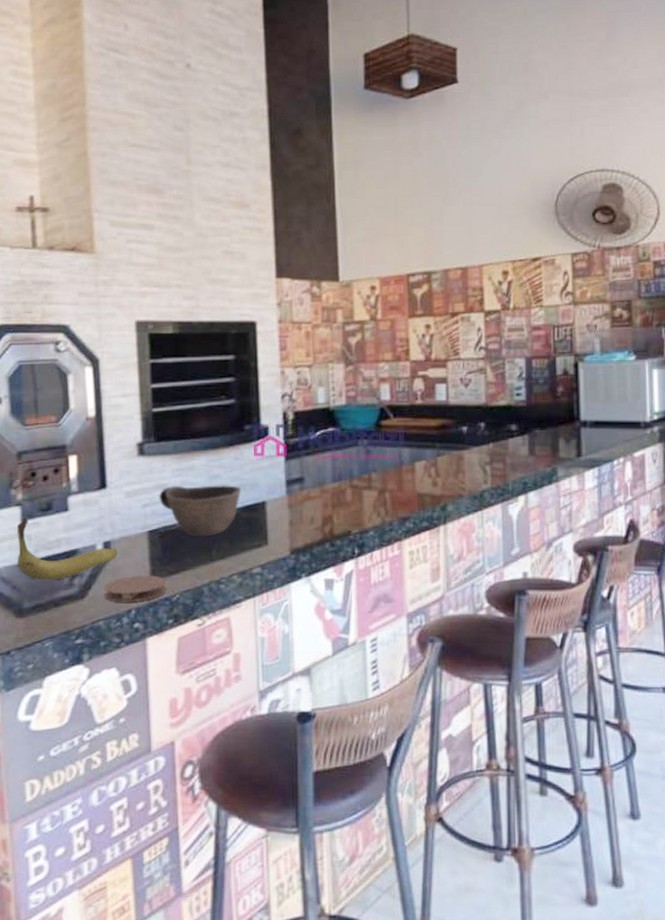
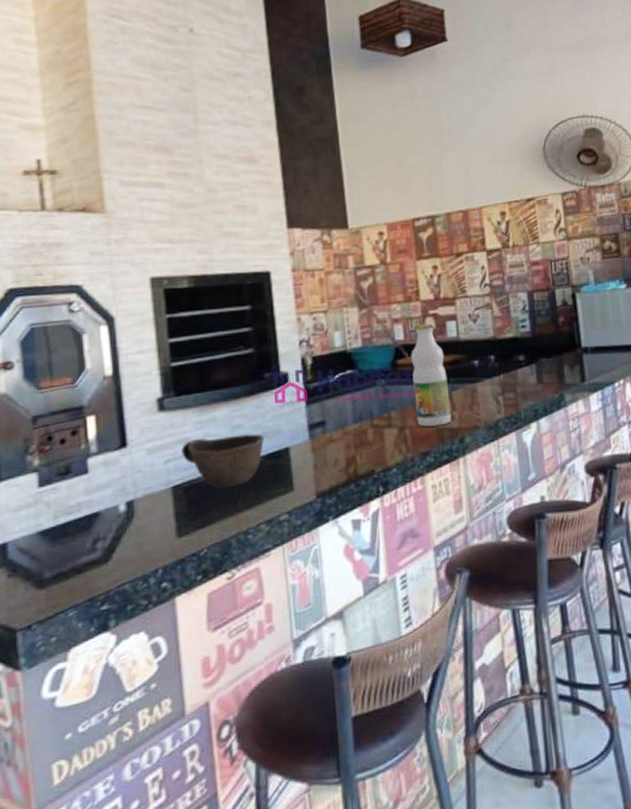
banana: present [17,516,117,581] -> none [35,483,141,548]
coaster: present [104,575,167,602] -> none [128,531,194,563]
bottle: none [396,385,435,491] -> present [411,323,452,427]

